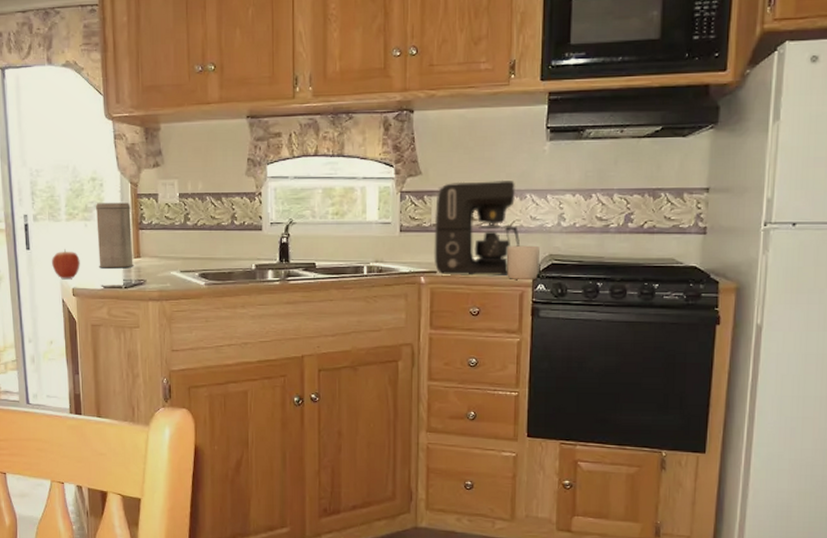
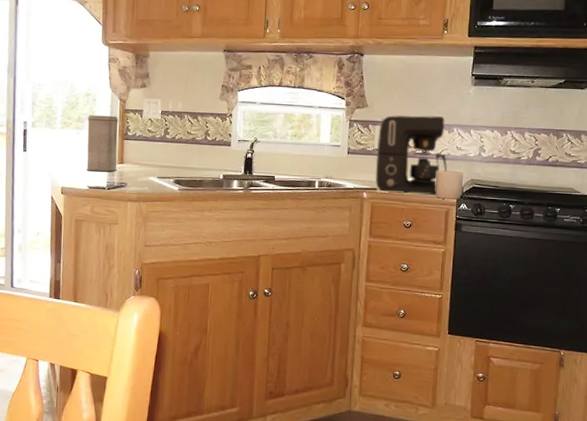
fruit: present [52,249,80,278] -> none [45,153,70,179]

